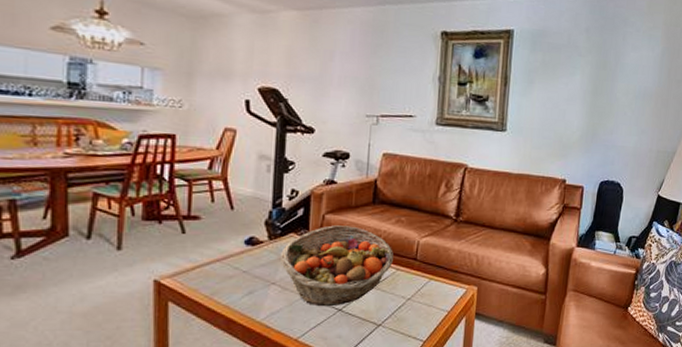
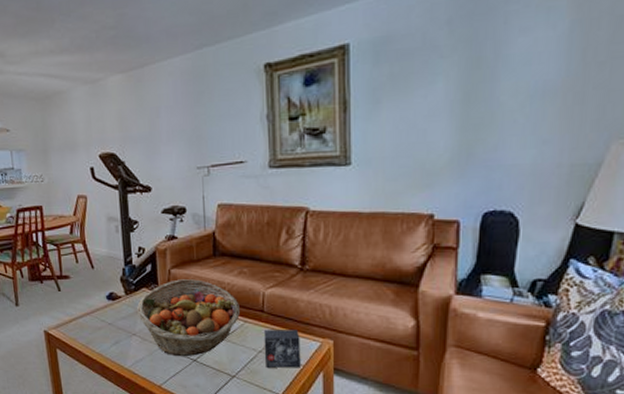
small box: none [412,277,448,315] -> present [263,329,301,368]

